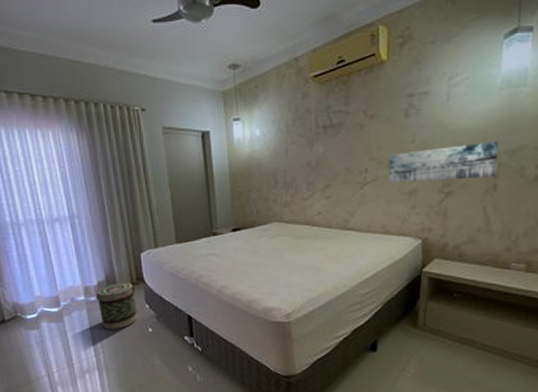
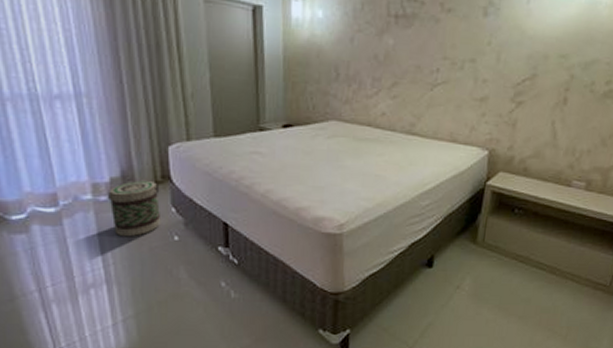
wall art: present [388,141,499,184] -> none [460,51,574,91]

